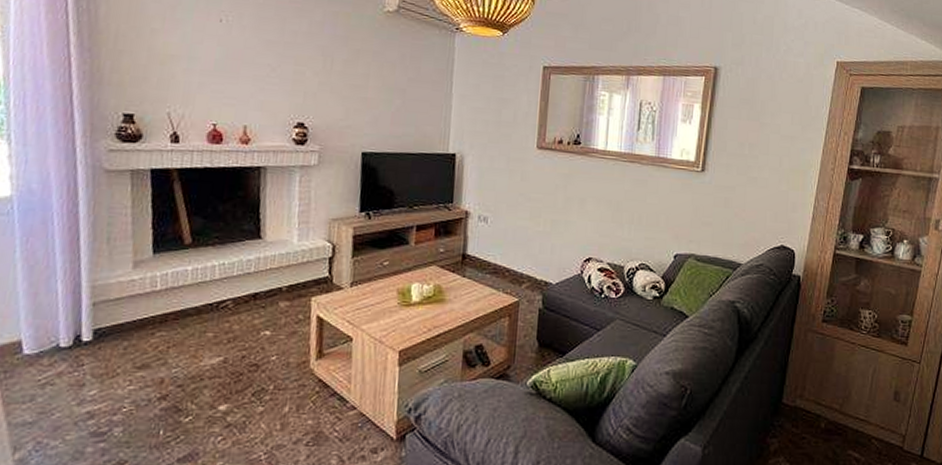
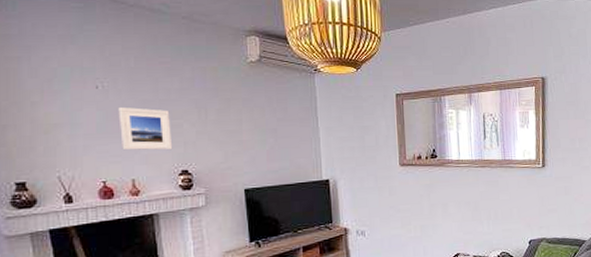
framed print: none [237,44,294,99] -> present [118,106,173,151]

